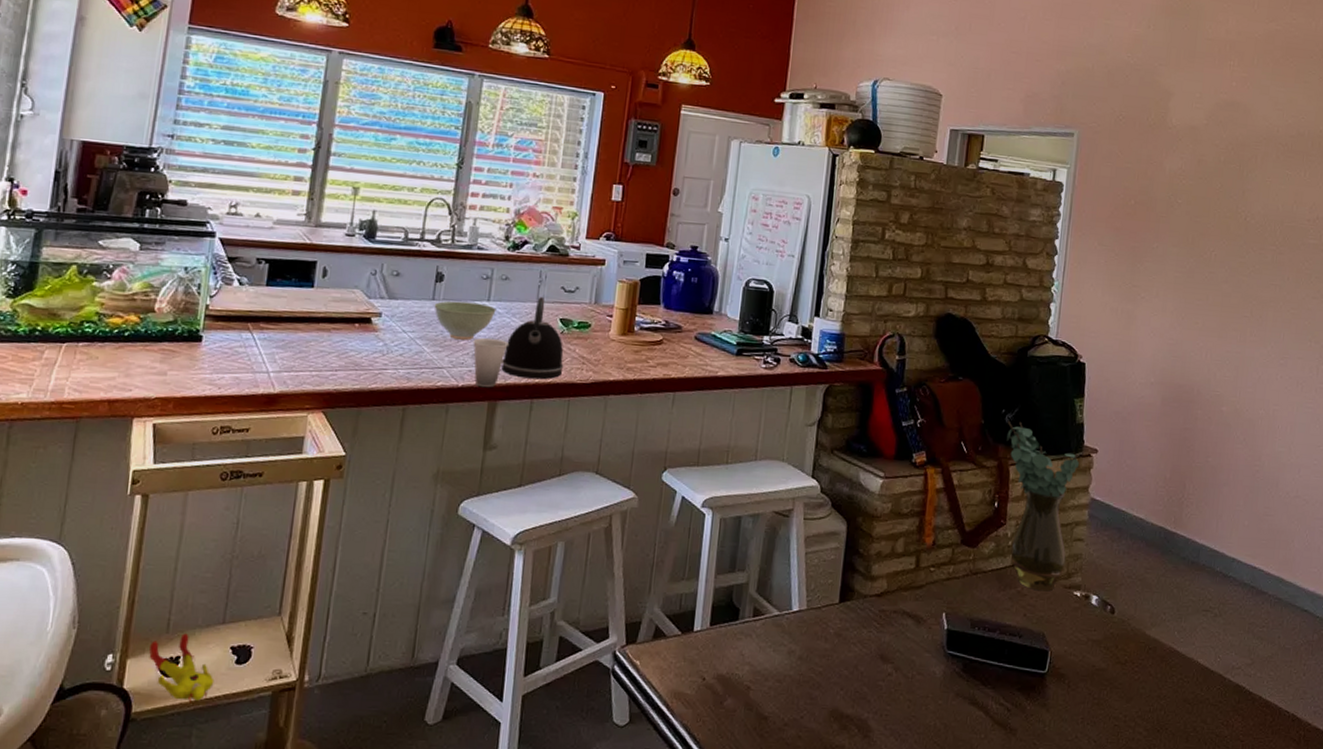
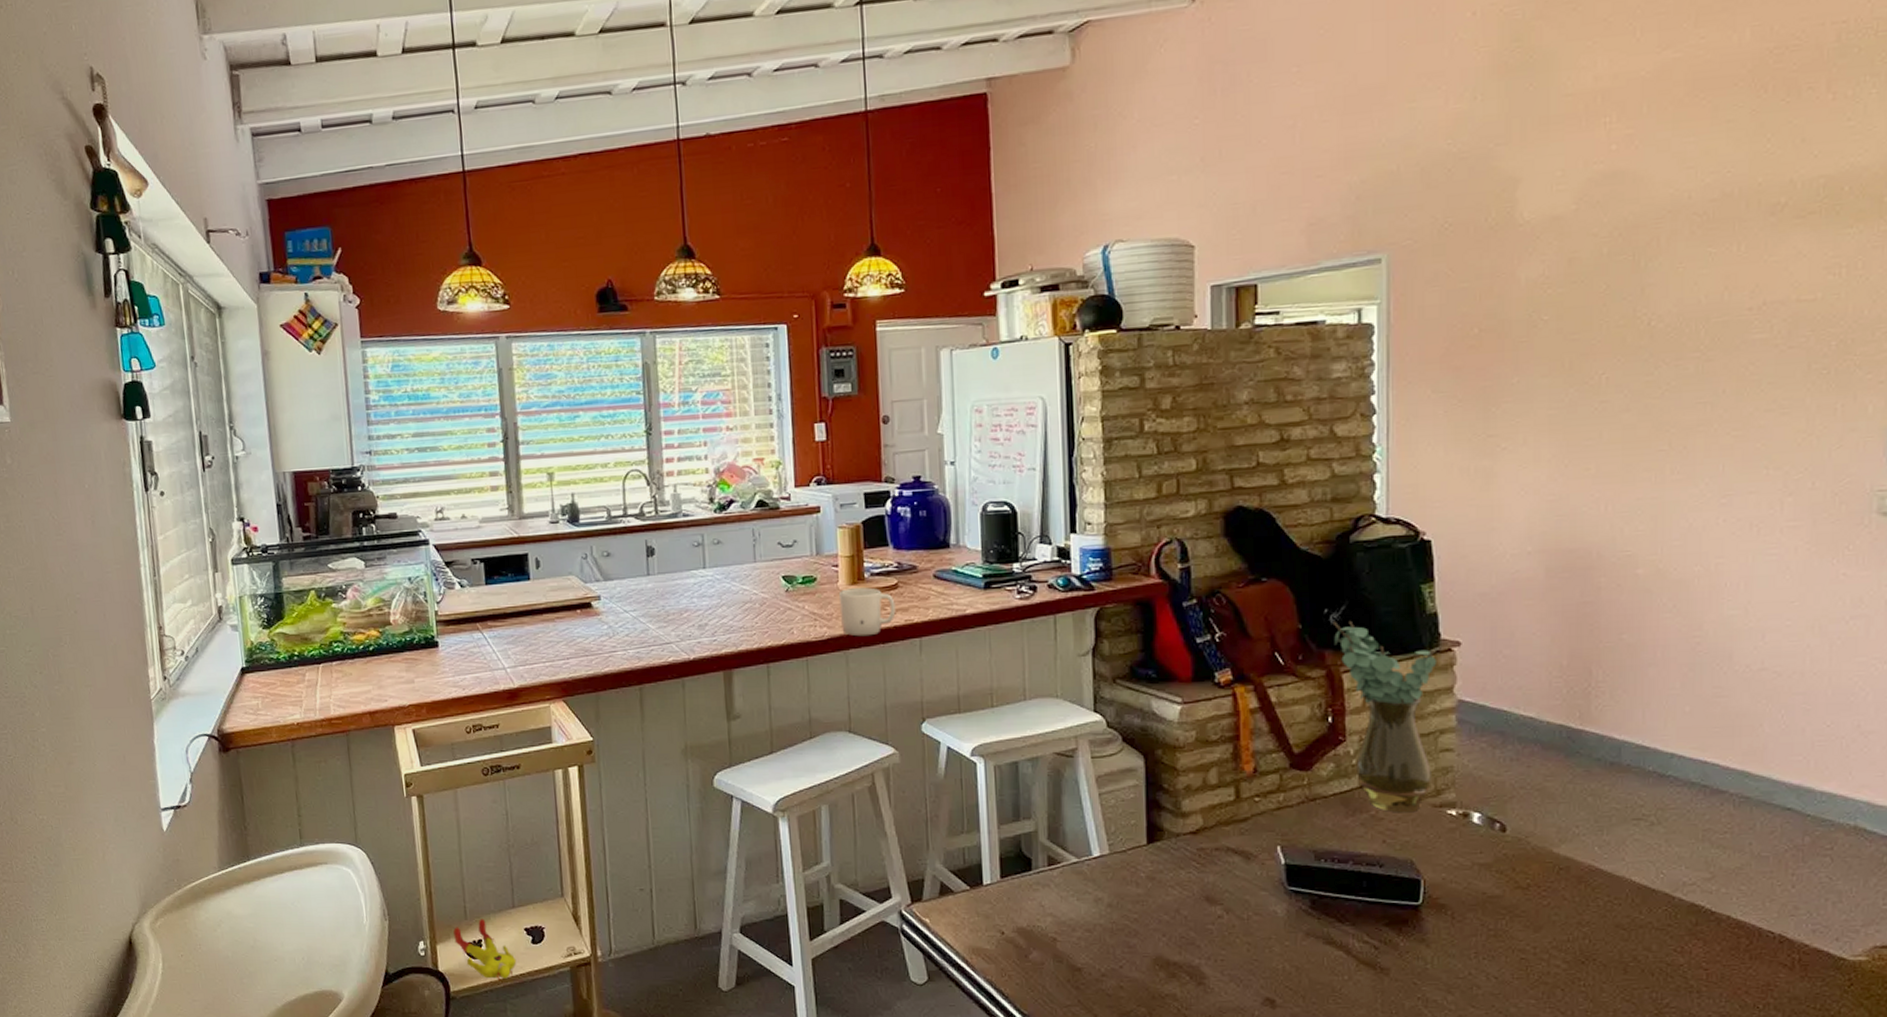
bowl: present [434,301,496,340] -> none [650,572,714,612]
cup: present [473,337,509,388] -> none [696,606,733,658]
kettle: present [501,297,564,379] -> none [728,556,795,643]
mug: none [606,338,658,385] -> present [838,587,896,637]

